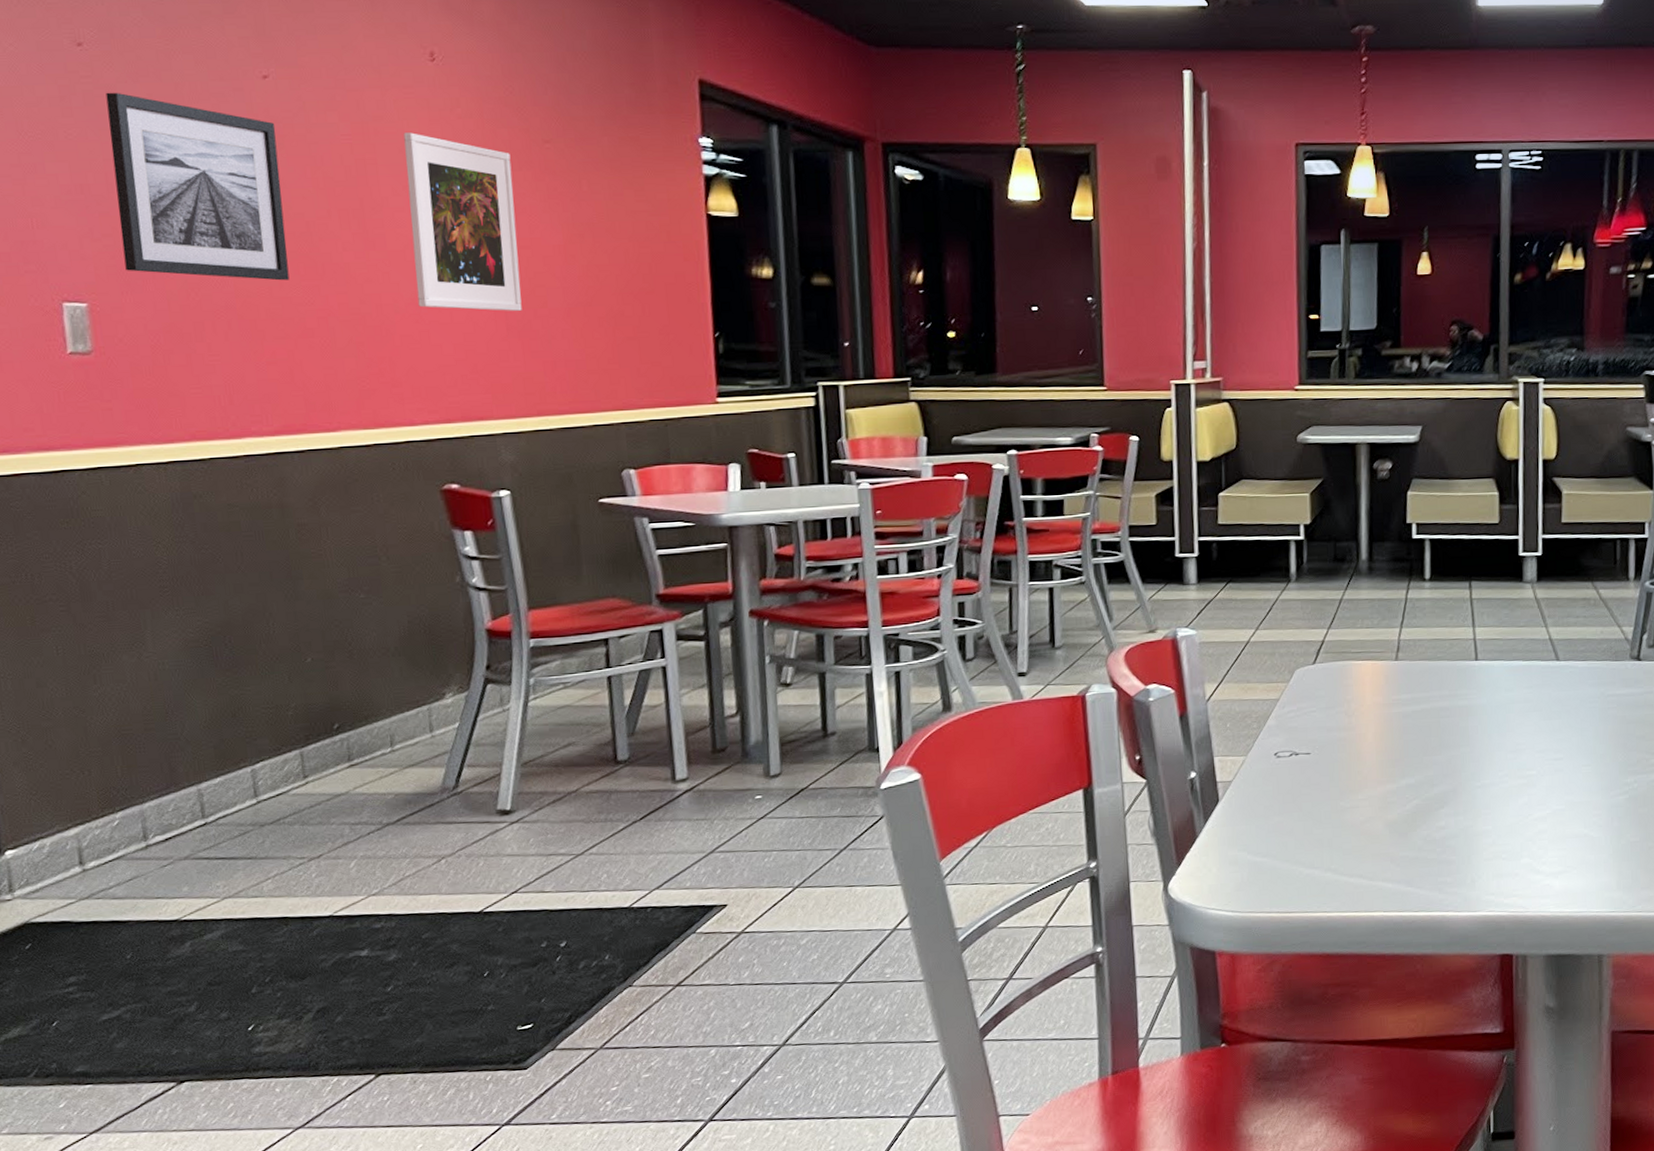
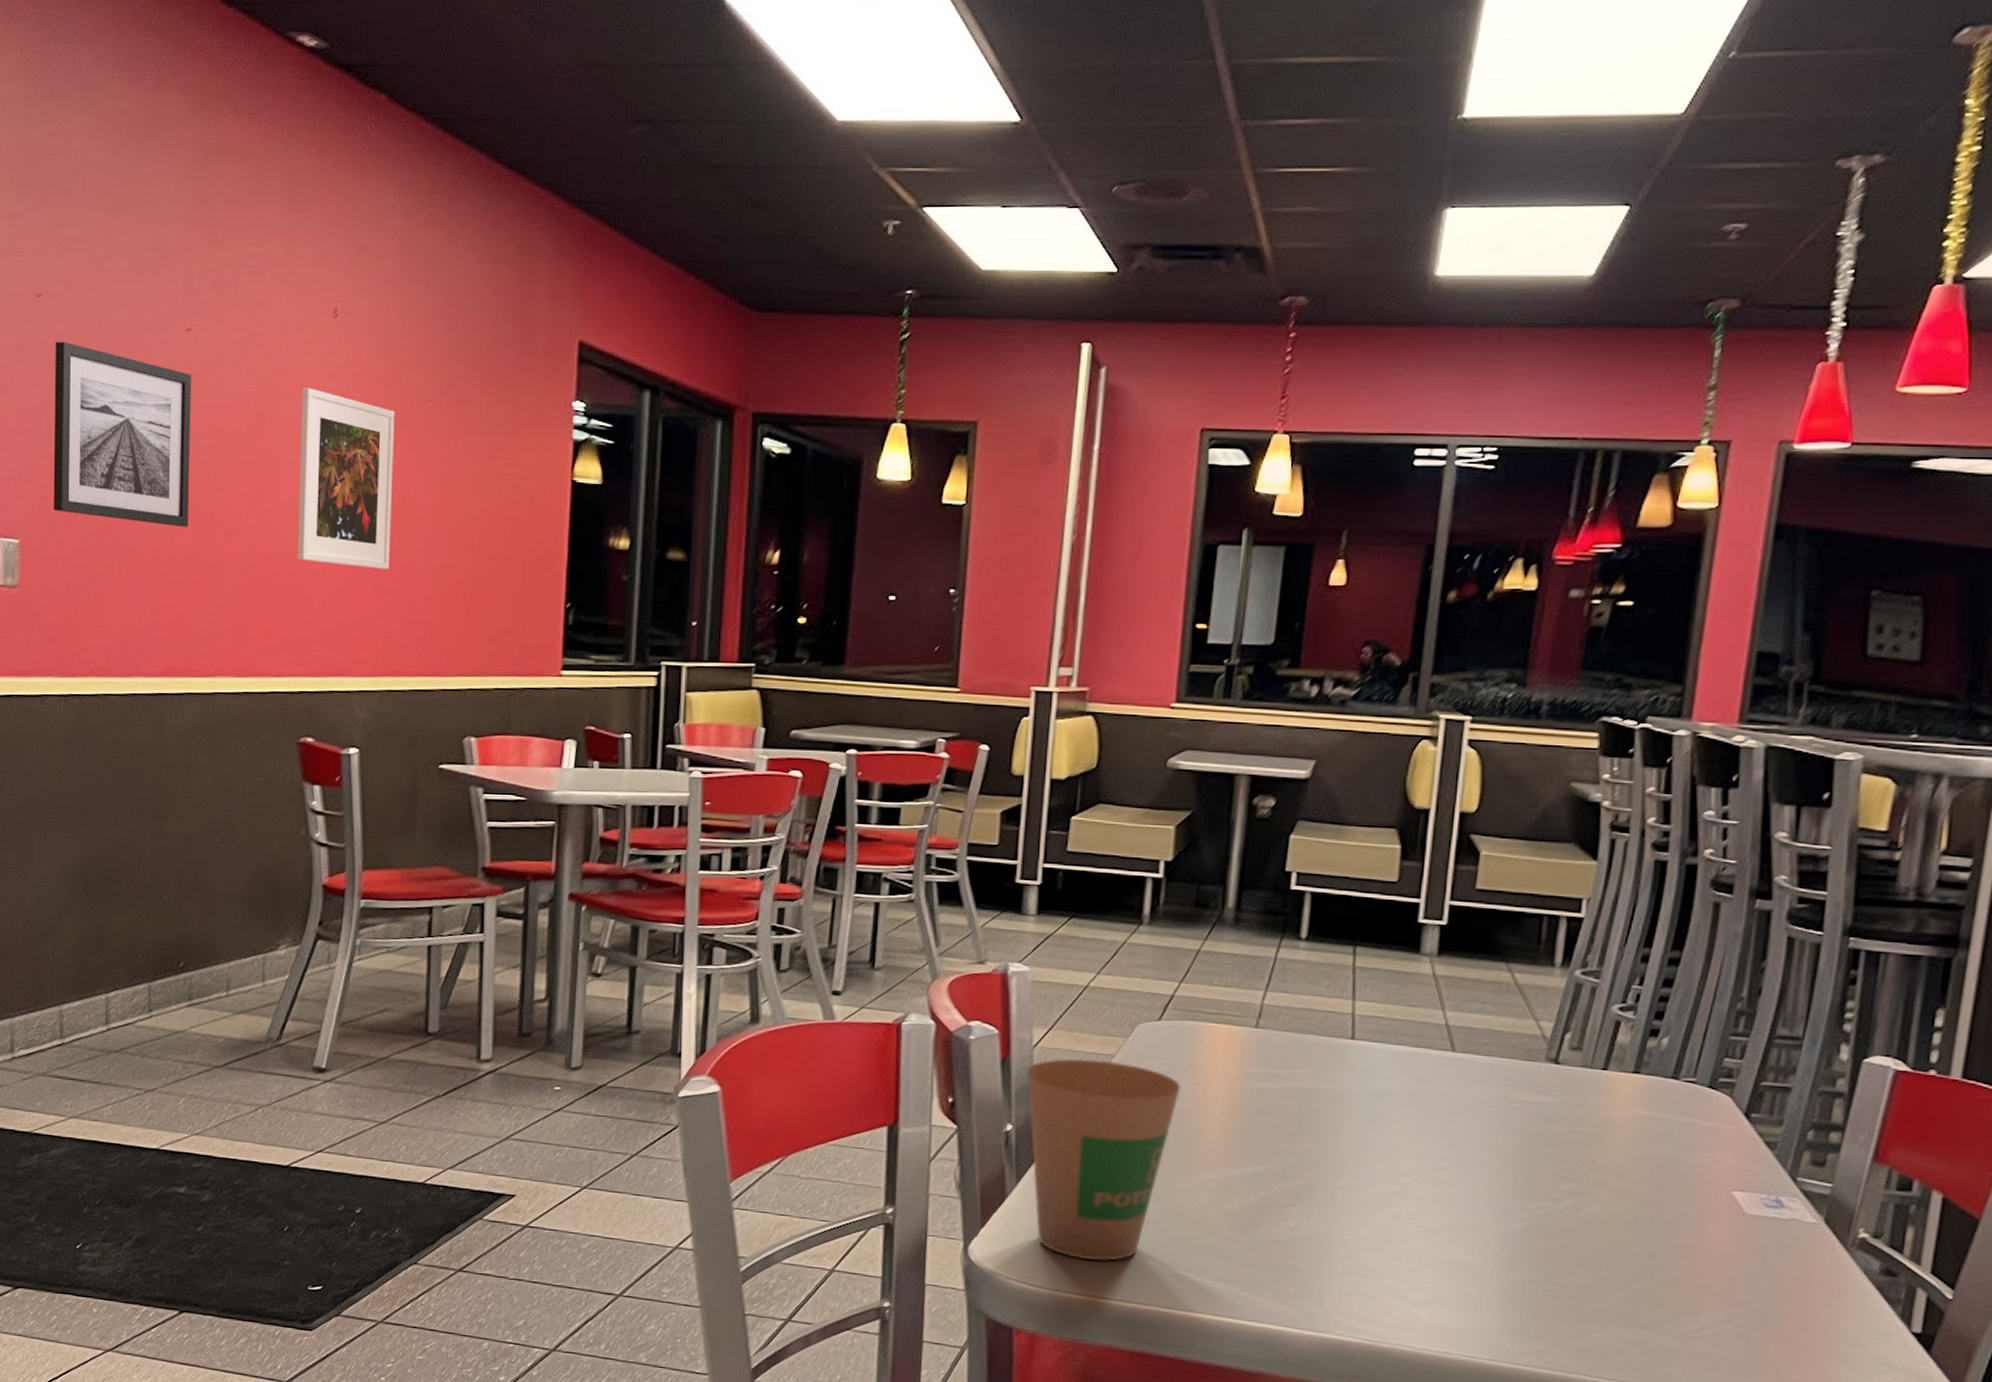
paper cup: none [1204,705,1338,882] -> present [1027,1058,1181,1261]

